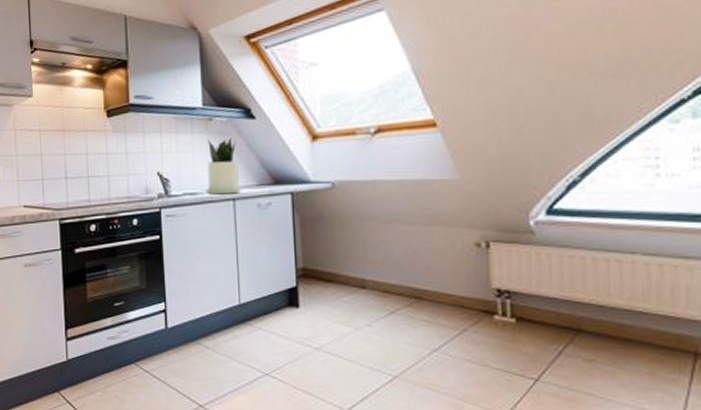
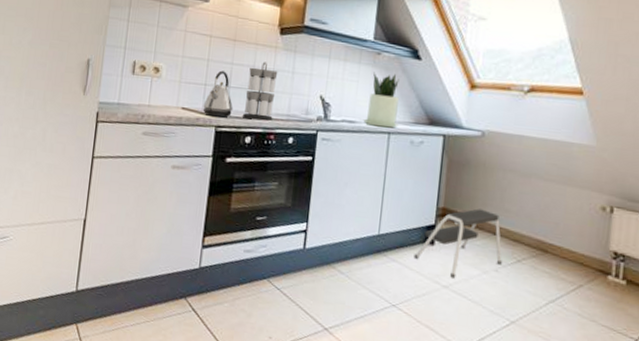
kettle: none [44,163,74,210] -> present [203,70,234,118]
spice rack: none [83,147,114,207] -> present [242,62,278,121]
step stool: none [279,264,374,339] -> present [413,208,502,278]

